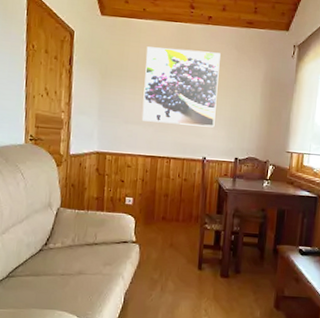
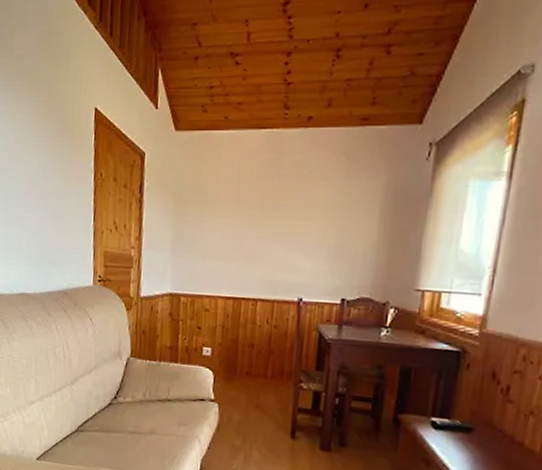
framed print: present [142,46,221,128] -> none [222,162,324,260]

